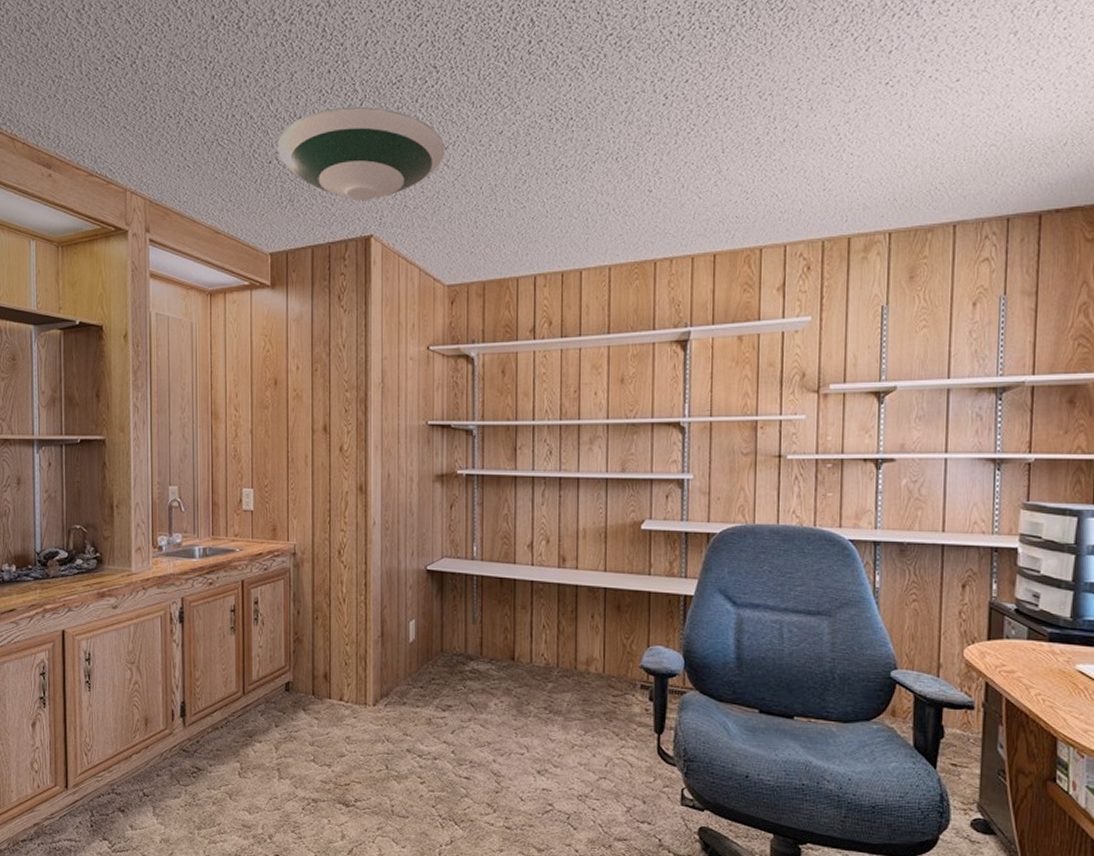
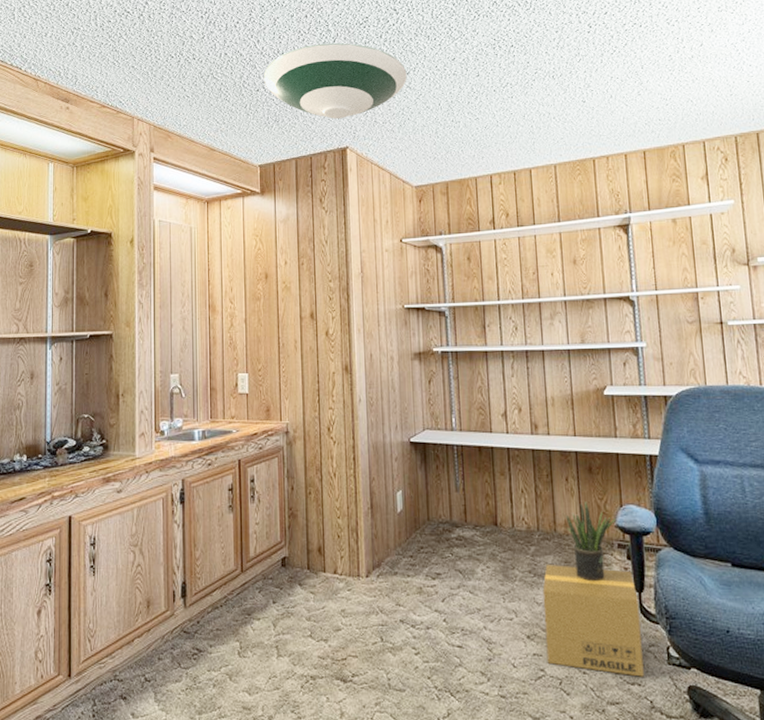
cardboard box: none [556,701,657,816] -> present [542,564,644,677]
potted plant: none [588,640,641,720] -> present [565,502,616,581]

